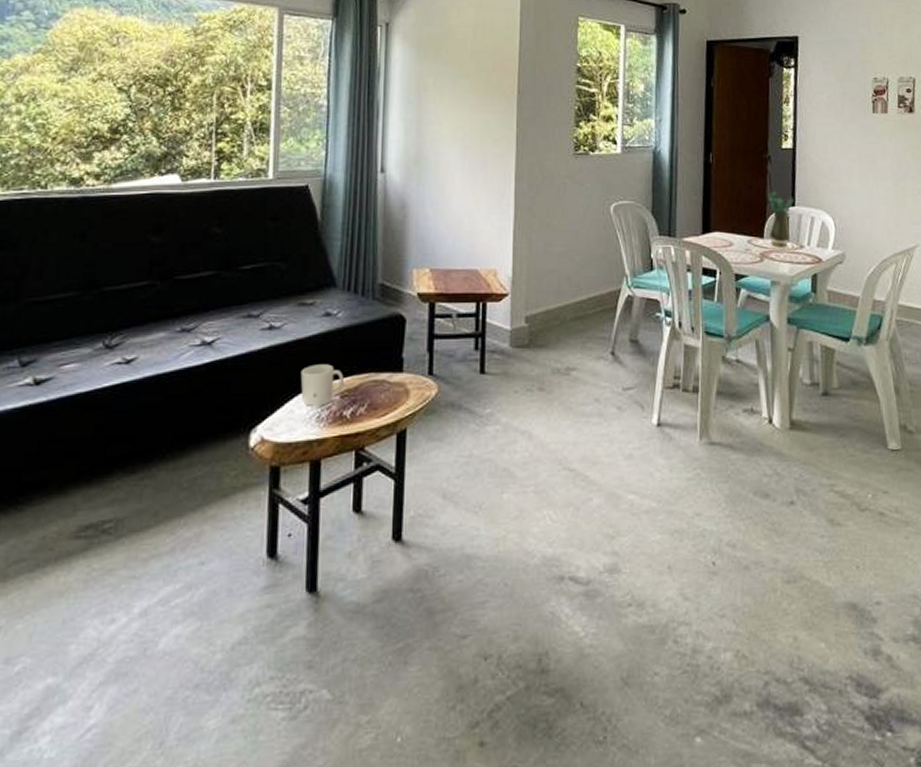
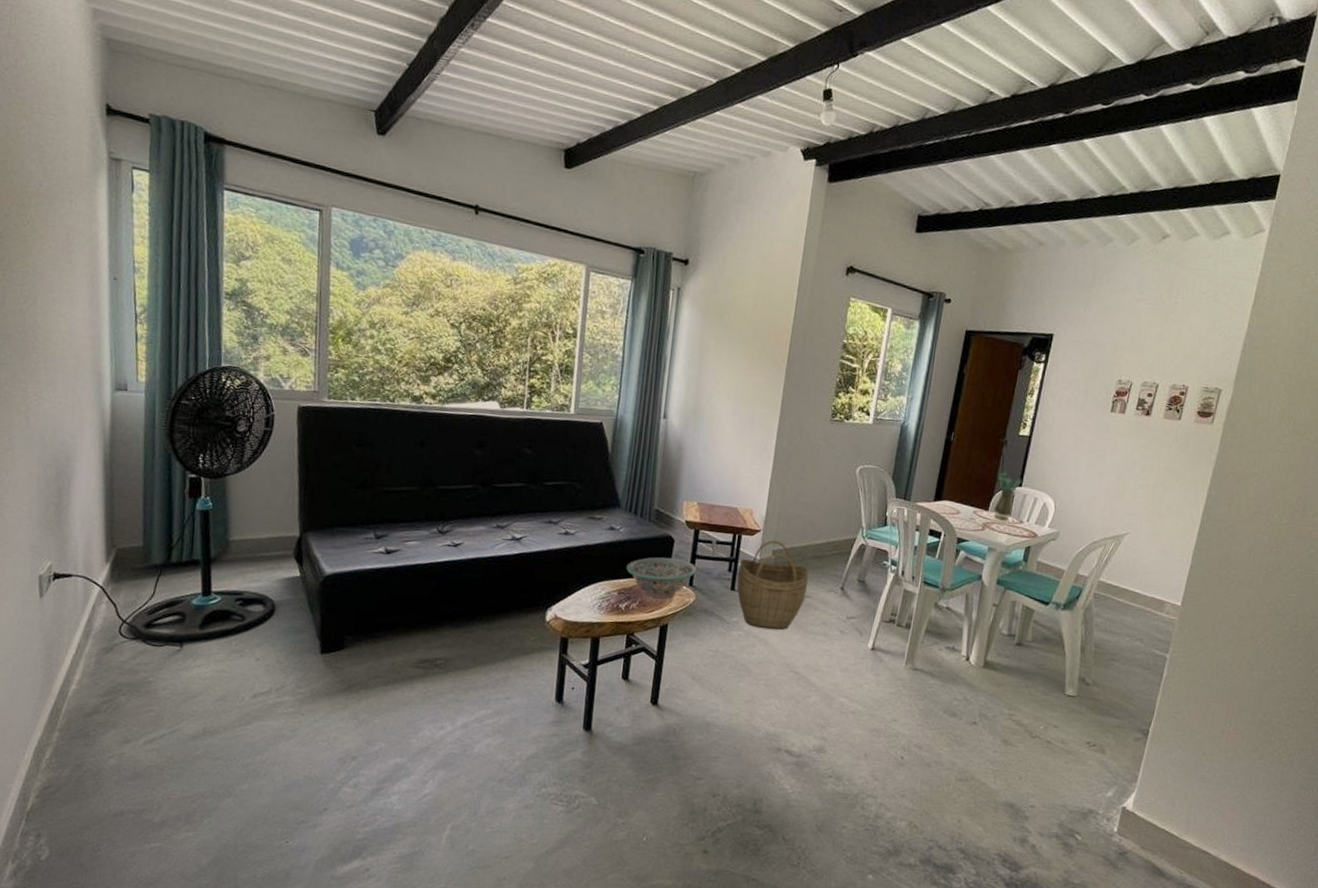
mug: present [300,364,344,406] -> none [587,566,622,598]
decorative bowl: none [349,342,437,397] -> present [626,557,698,599]
woven basket: none [487,305,572,418] -> present [736,540,809,630]

